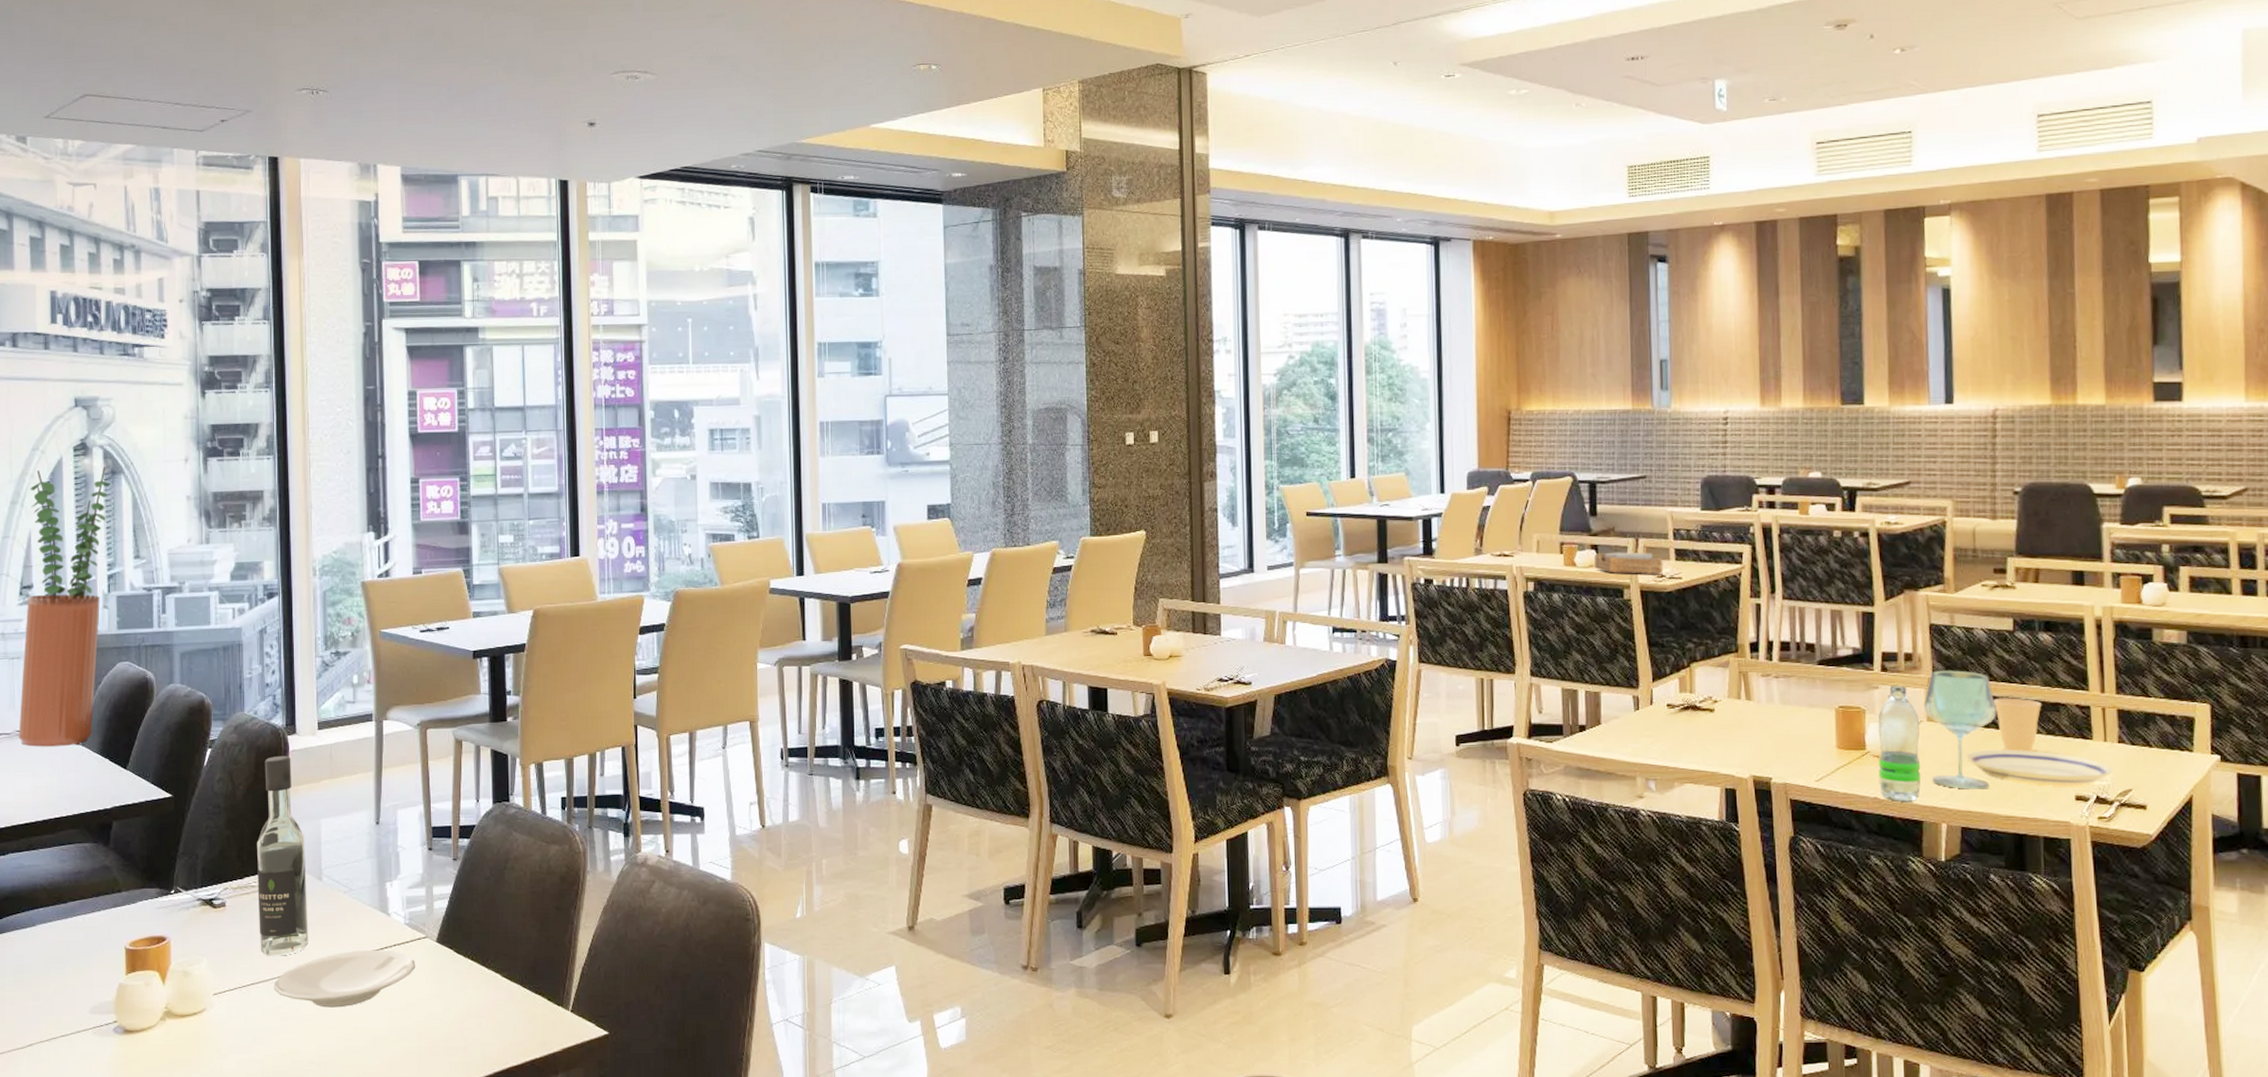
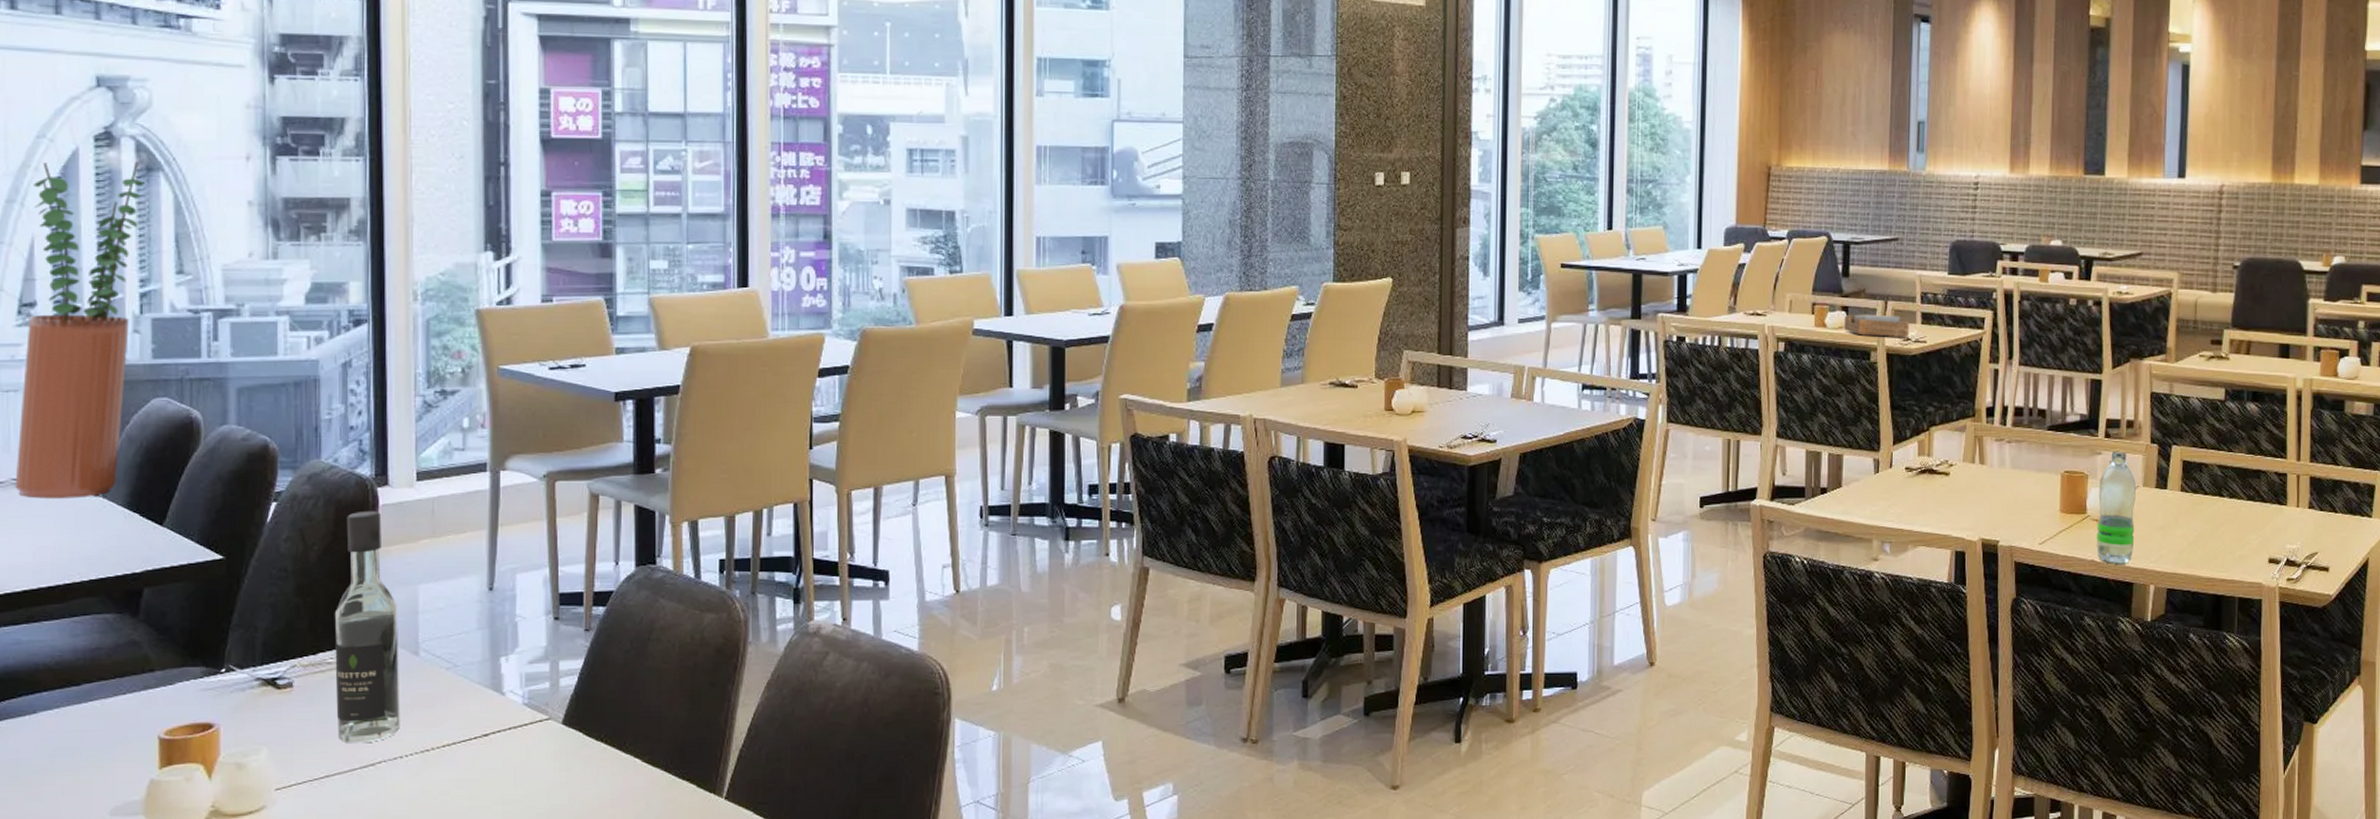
saucer: present [274,949,415,1008] -> none [355,734,535,801]
wine glass: present [1923,670,1996,790] -> none [2141,437,2205,553]
plate: present [1966,749,2113,786] -> none [2175,514,2303,550]
cup: present [1993,698,2042,752] -> none [2203,465,2245,516]

